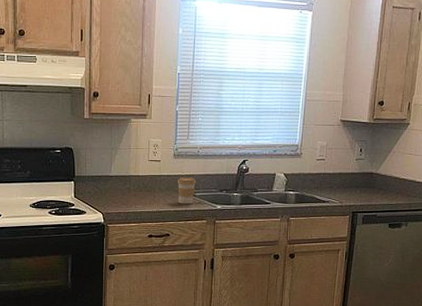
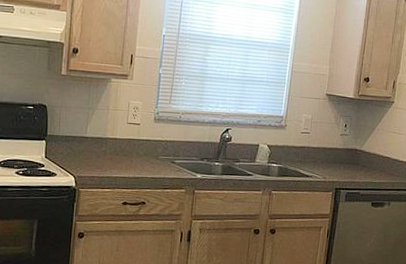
coffee cup: present [177,176,196,204] -> none [156,142,176,172]

